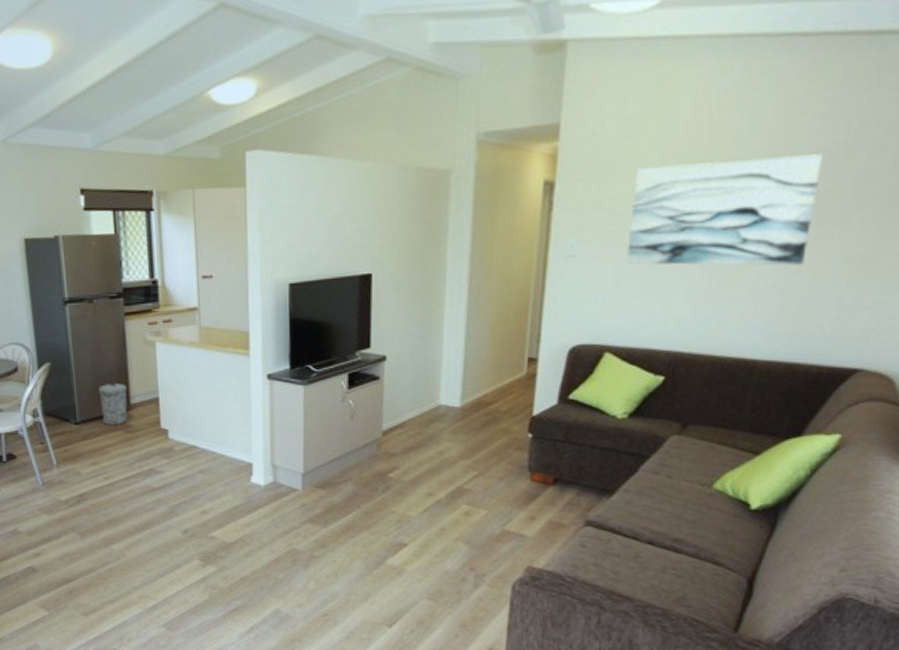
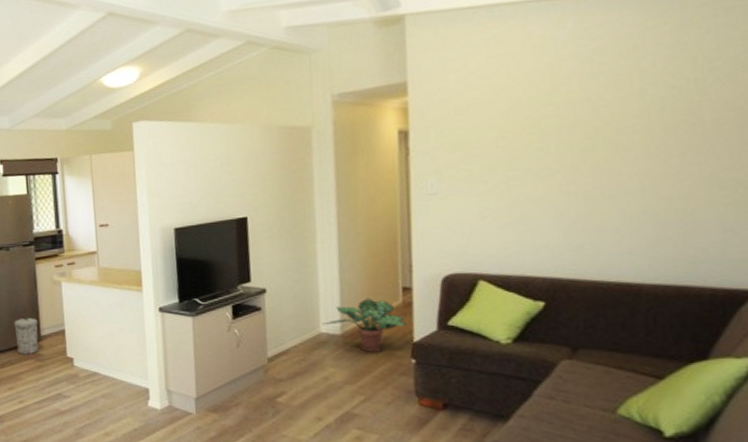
potted plant: none [442,368,528,426] -> present [322,297,407,352]
wall art: present [626,154,823,266] -> none [485,90,675,199]

